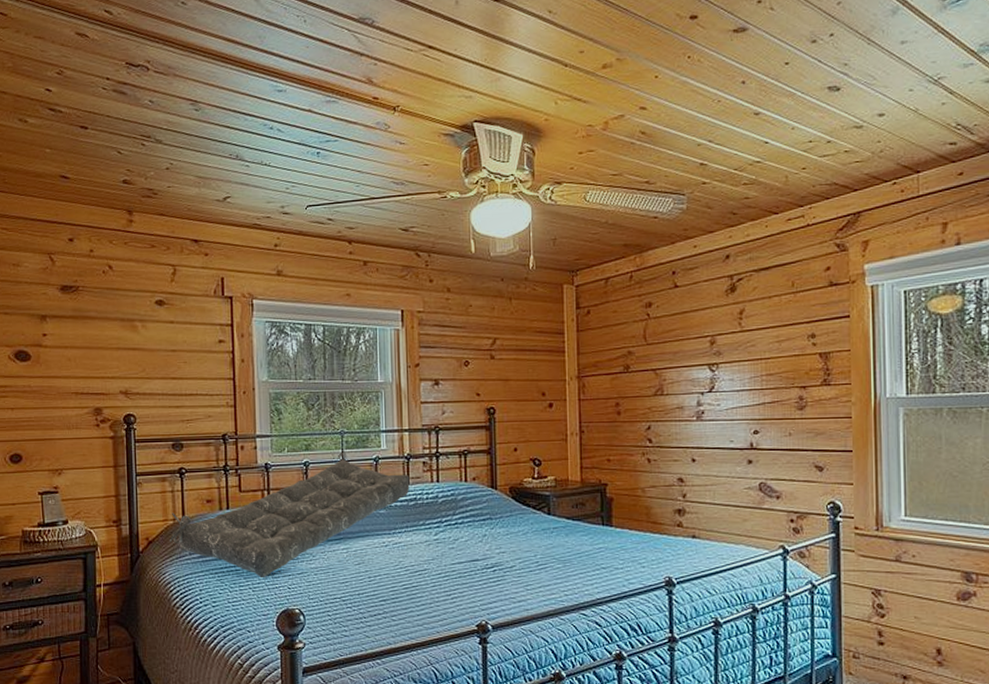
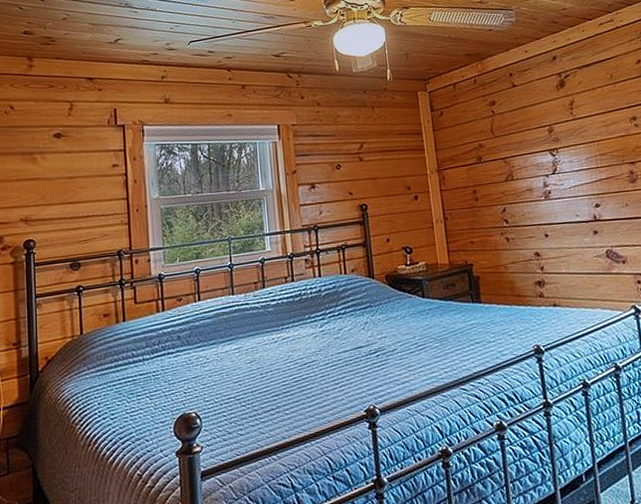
seat cushion: present [169,450,410,579] -> none [68,255,295,386]

